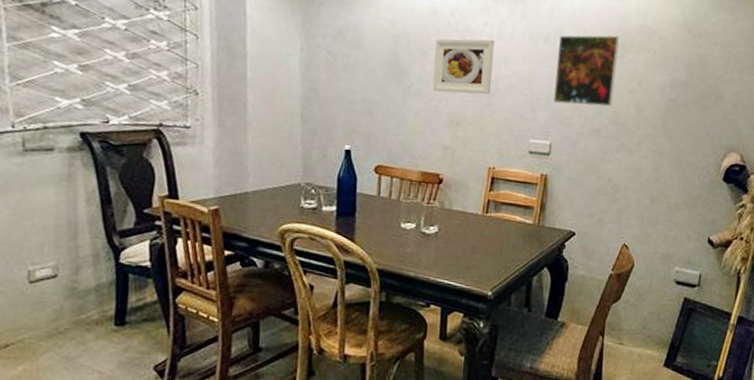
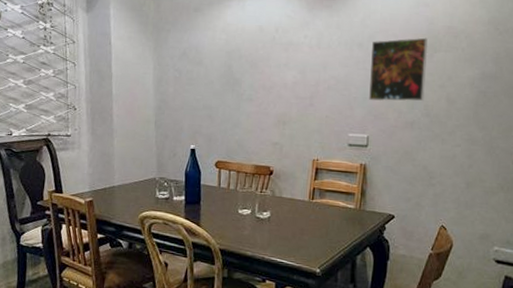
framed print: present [432,38,495,95] -> none [261,49,314,97]

